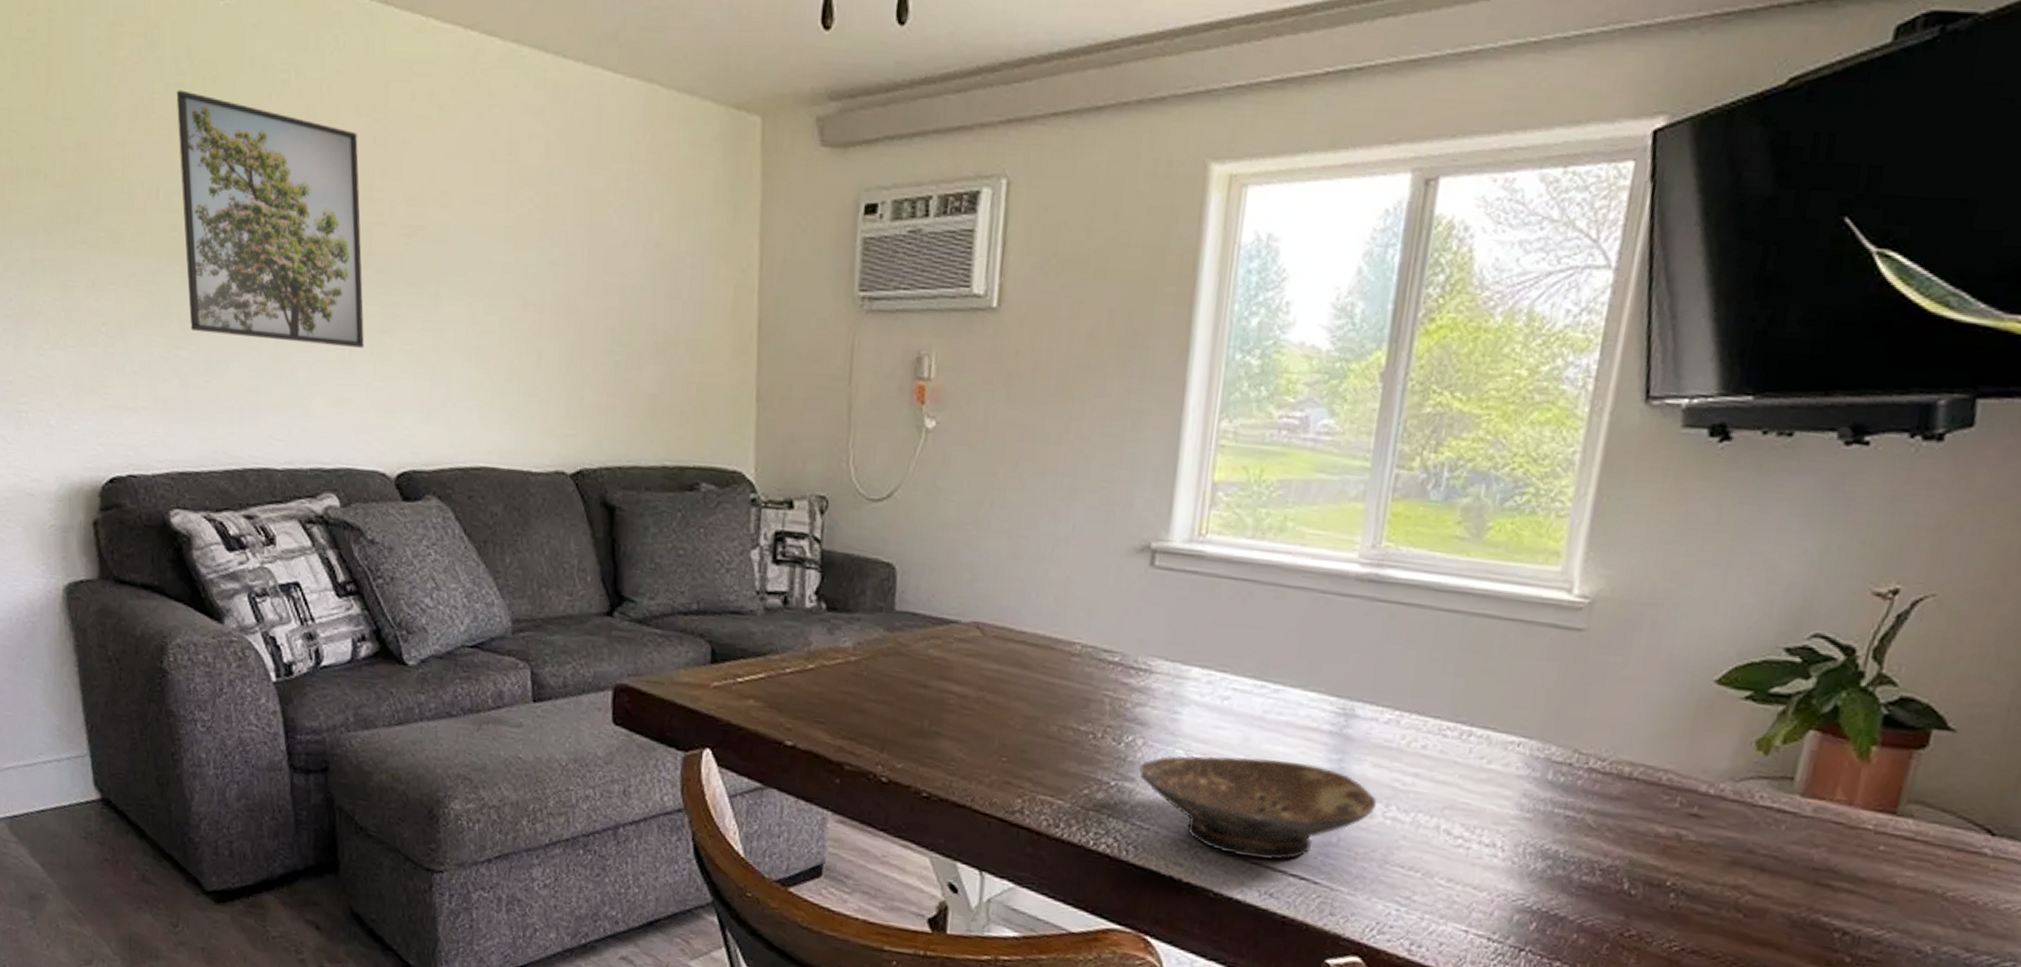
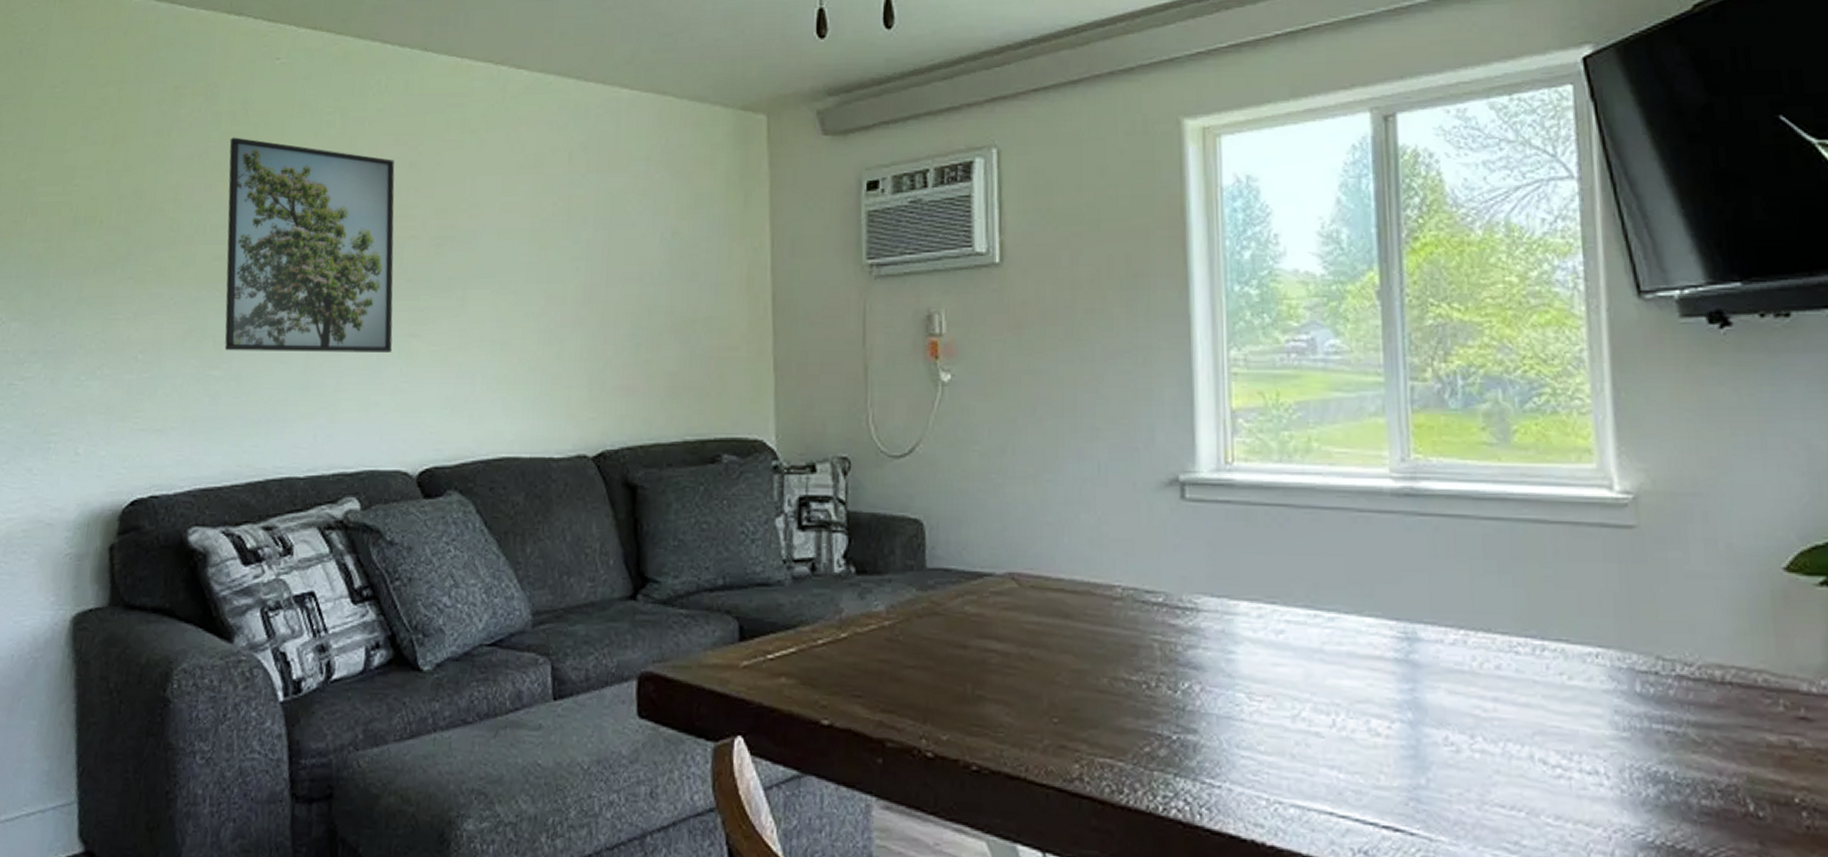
bowl: present [1139,756,1377,860] -> none [1201,694,1461,811]

